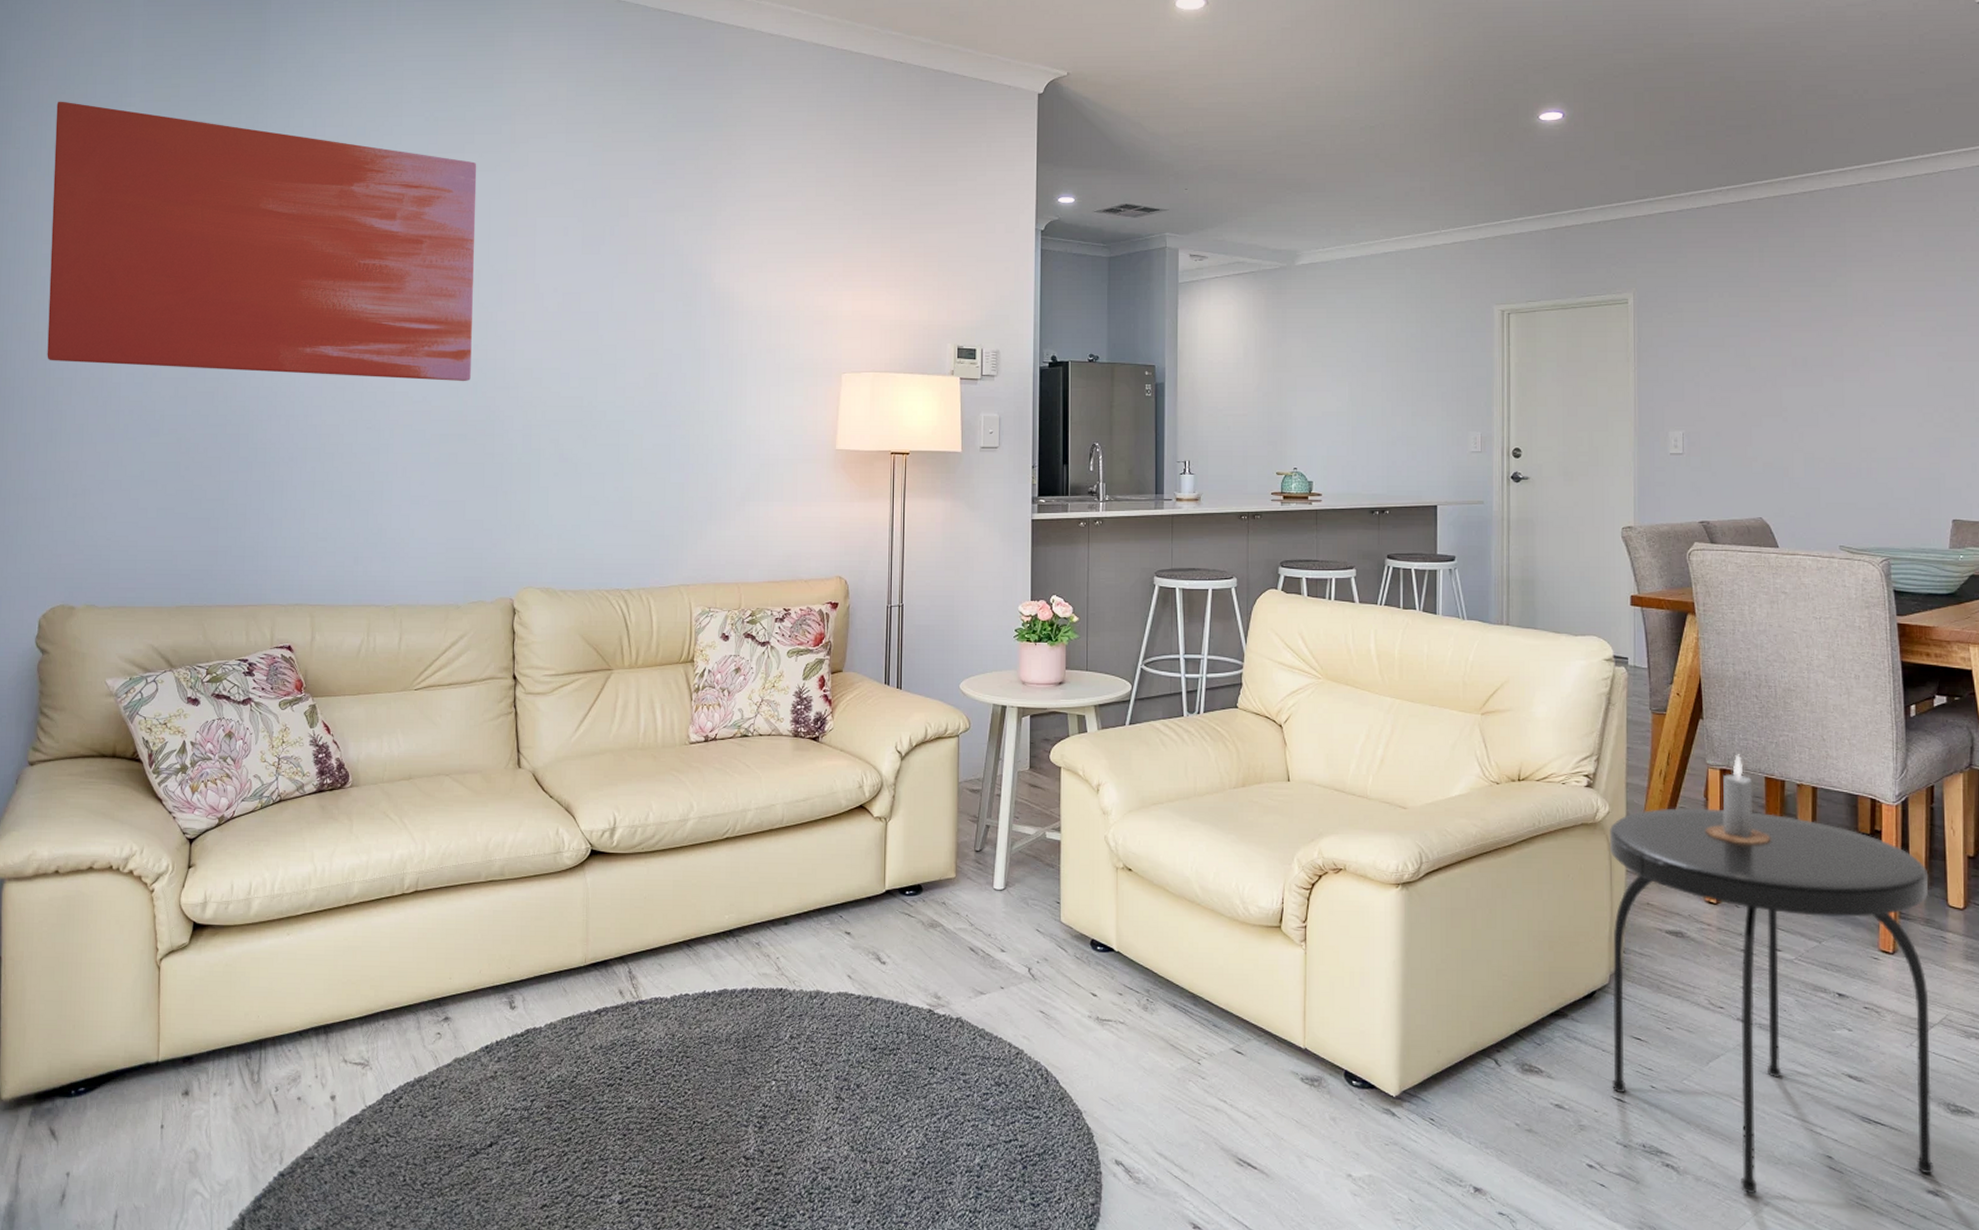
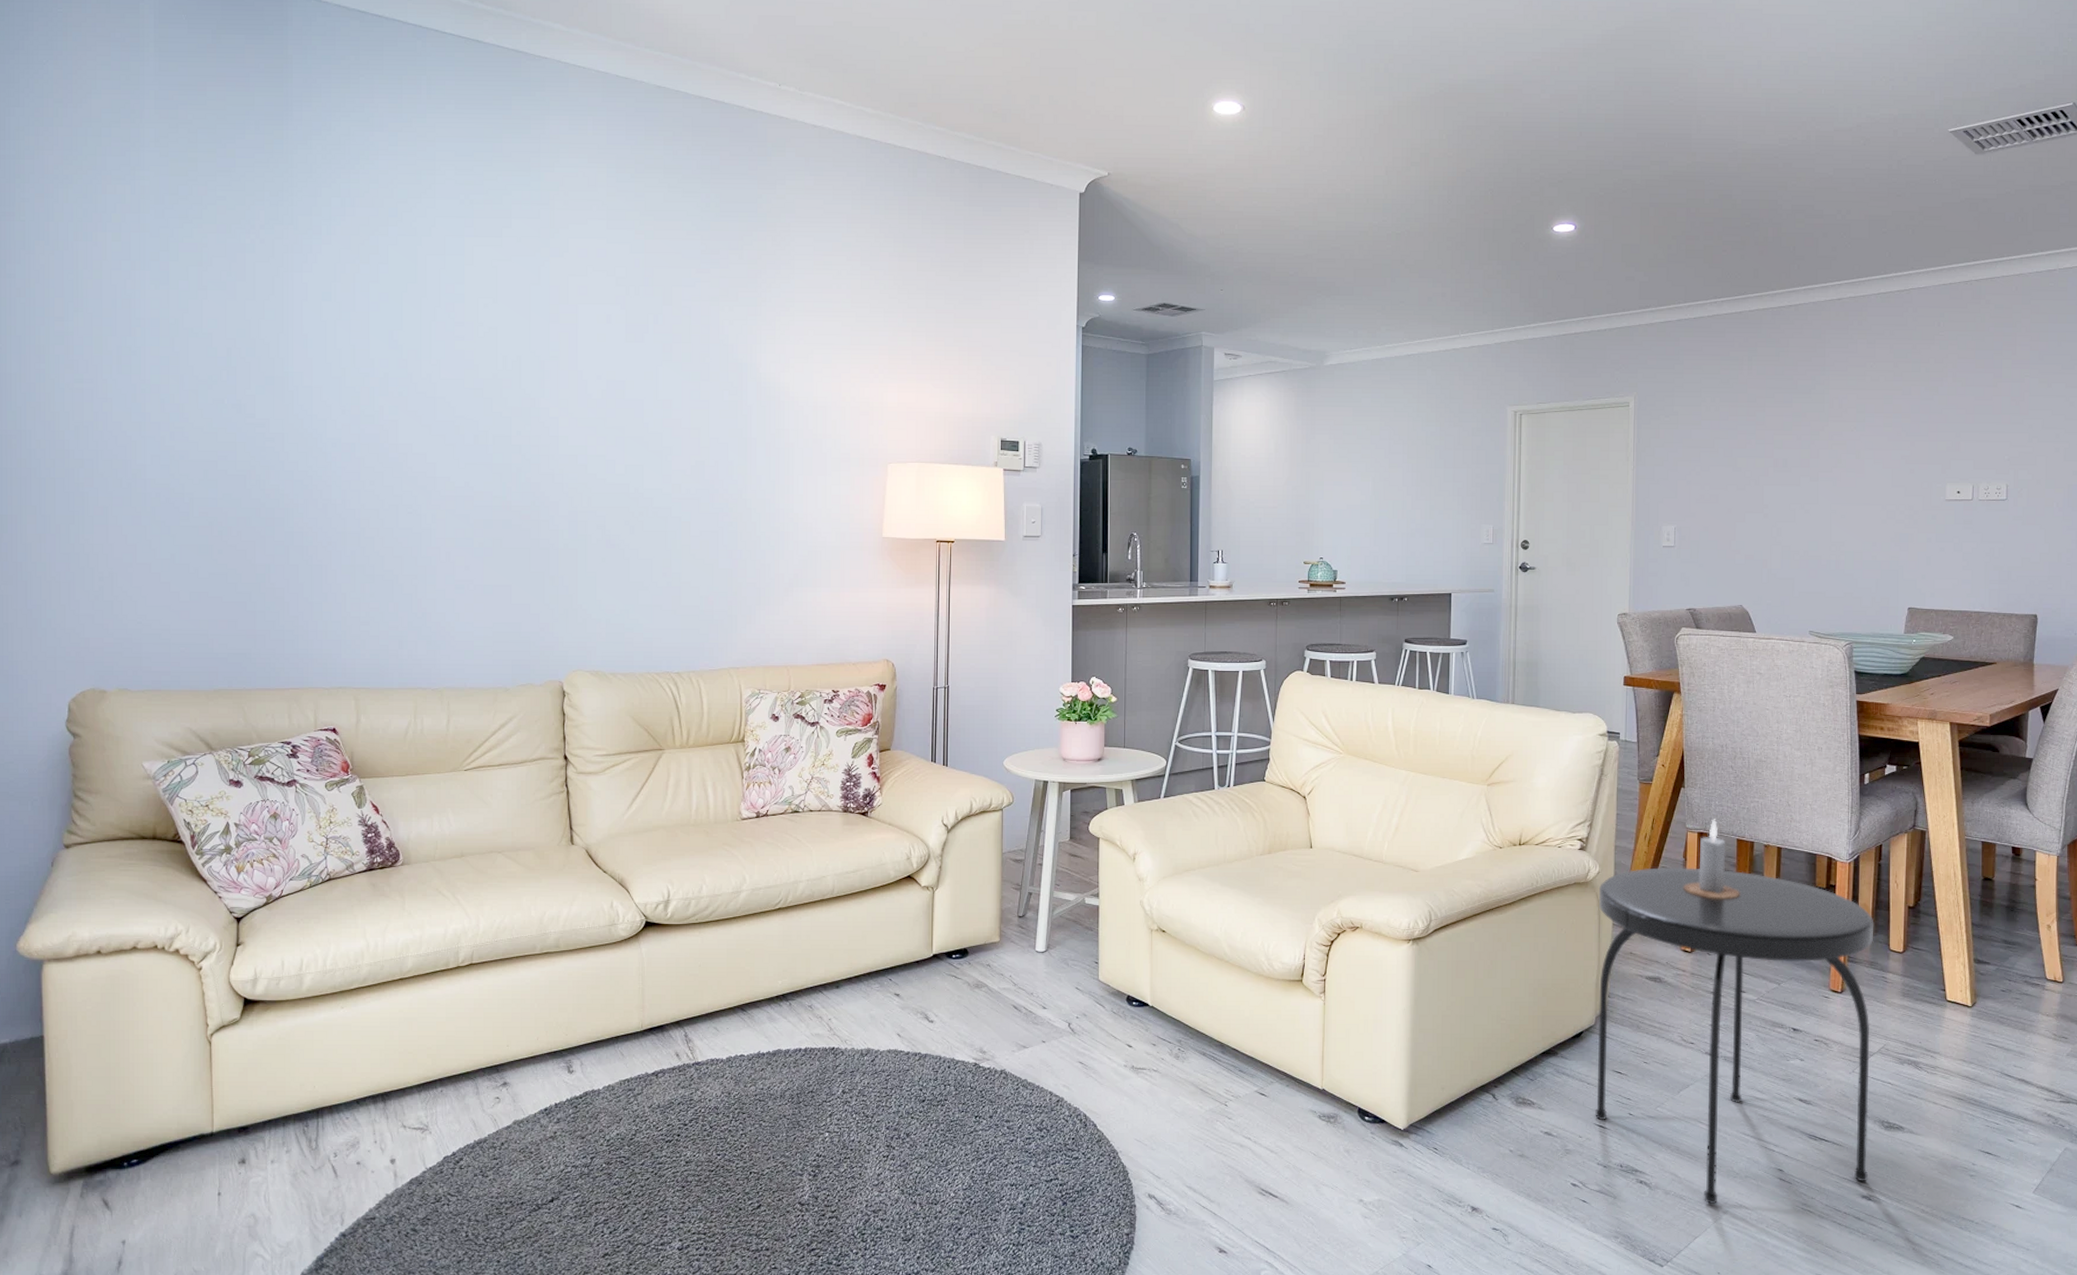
wall art: present [47,101,477,382] -> none [63,172,515,468]

